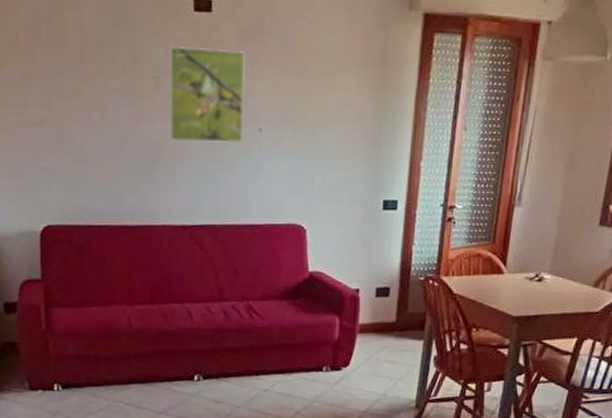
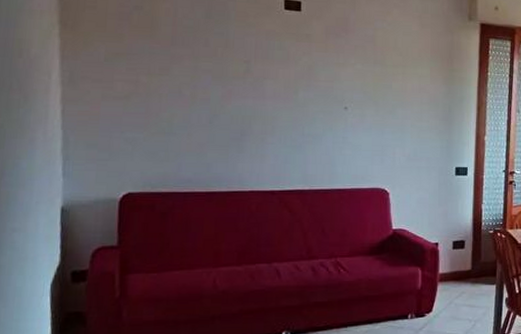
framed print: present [168,45,245,144] -> none [259,36,332,120]

